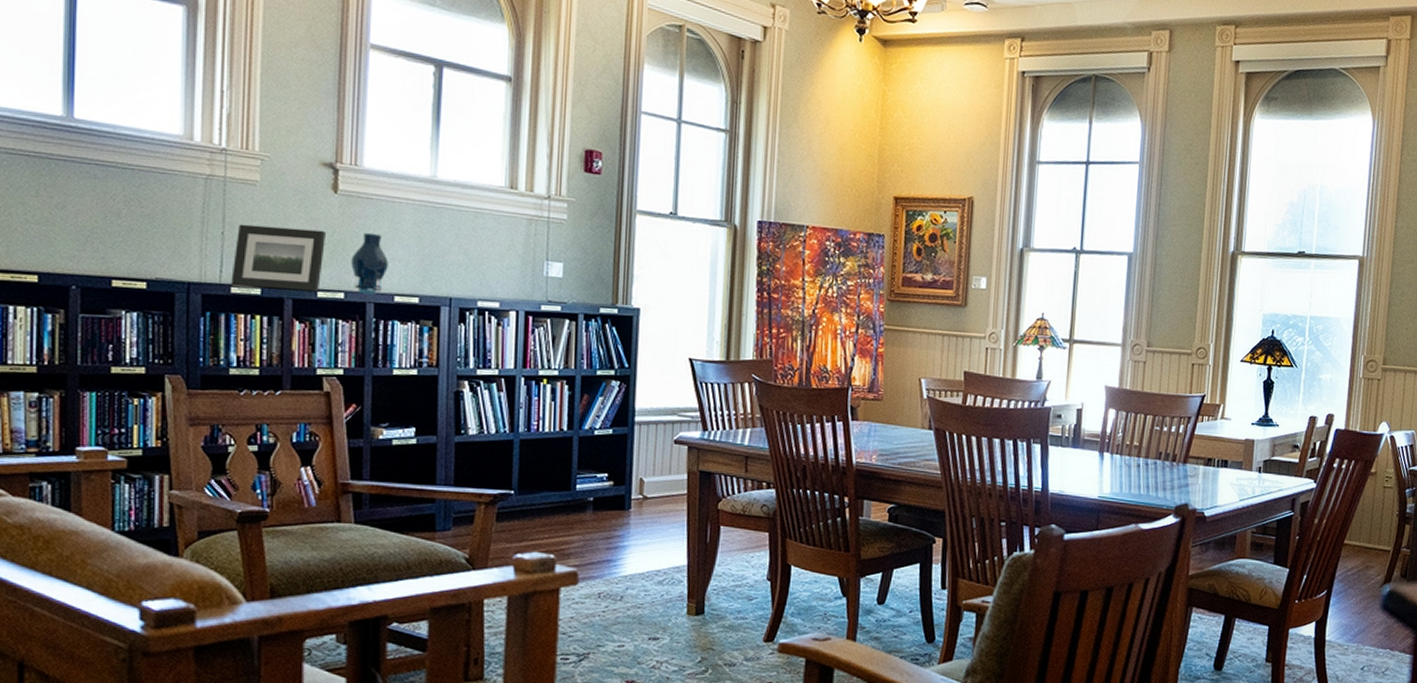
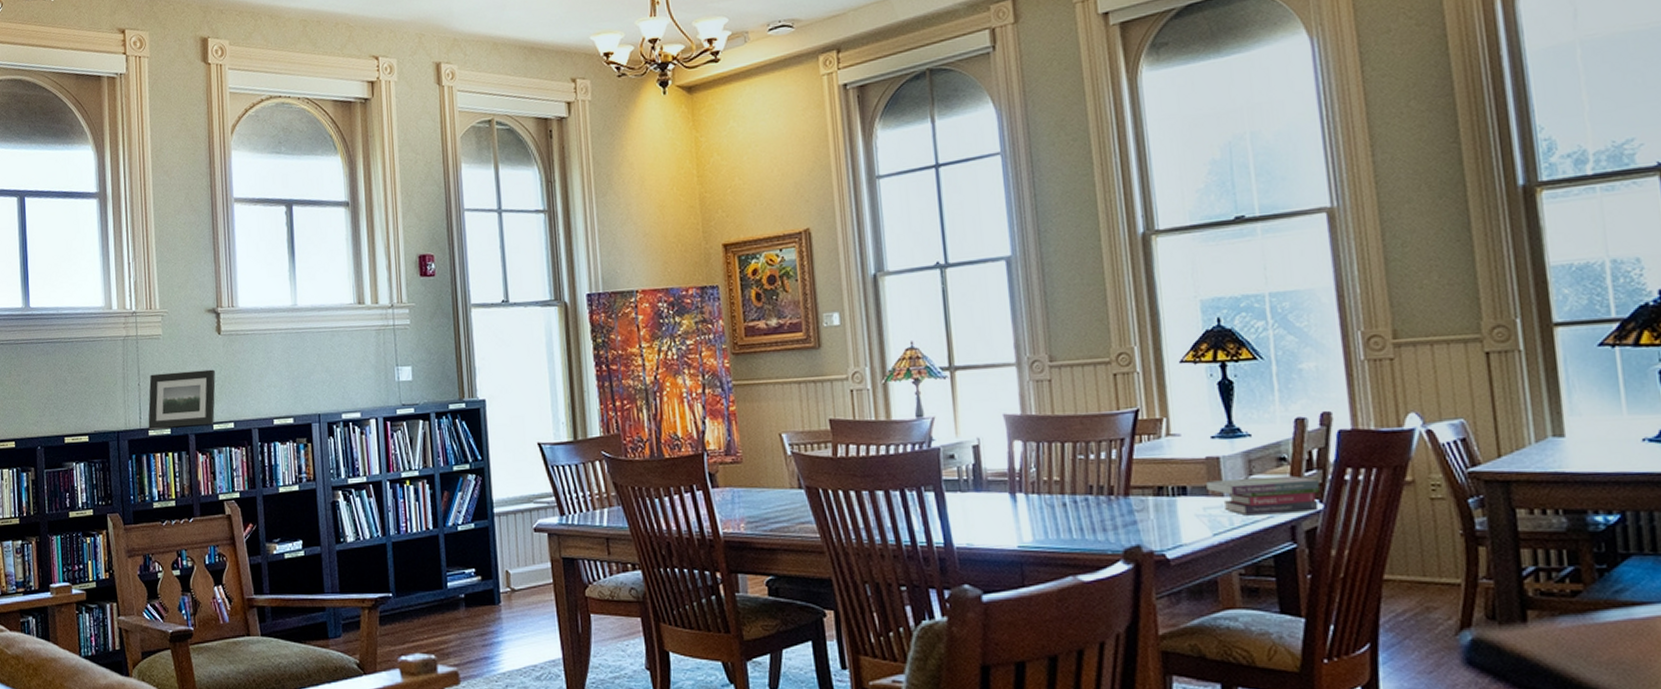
vase: present [351,232,389,295] -> none [236,365,266,421]
books: none [1241,458,1317,489] -> present [1206,475,1321,516]

